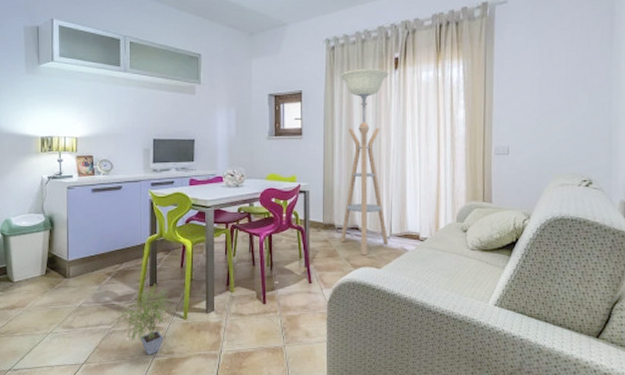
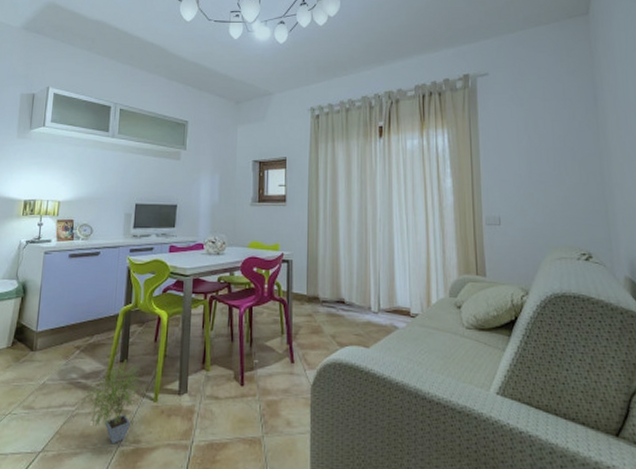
floor lamp: present [340,68,389,255] -> none [324,136,377,333]

